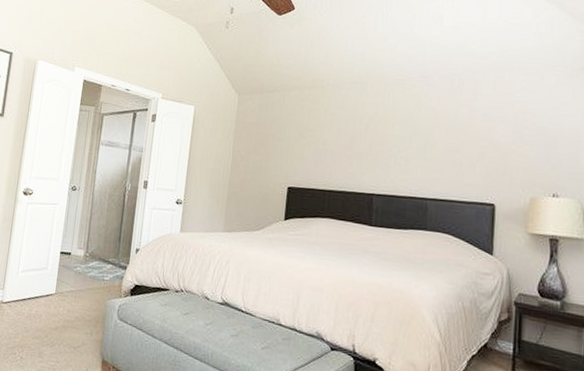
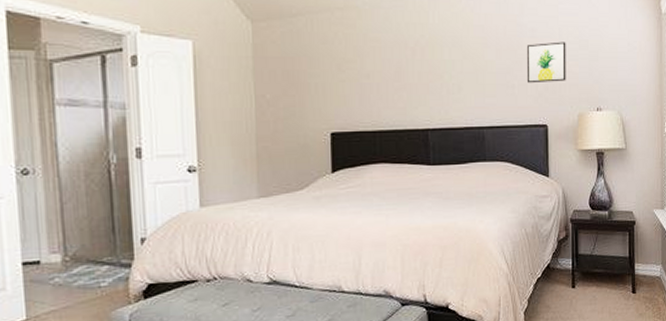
wall art: none [475,127,521,165] -> present [526,41,566,84]

